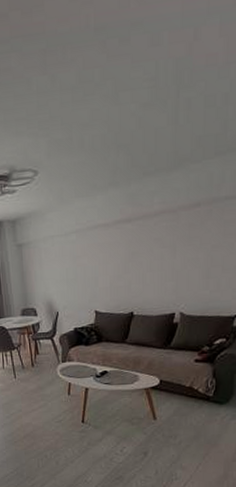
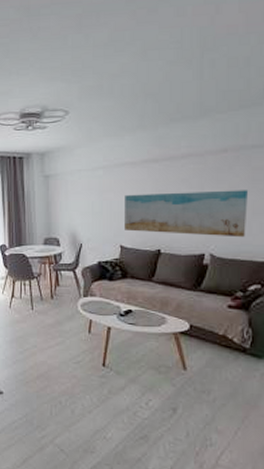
wall art: none [98,245,218,296] -> present [125,190,248,238]

